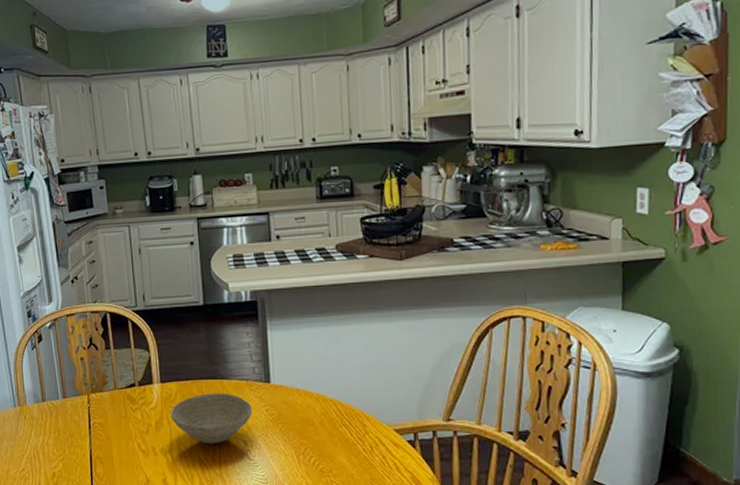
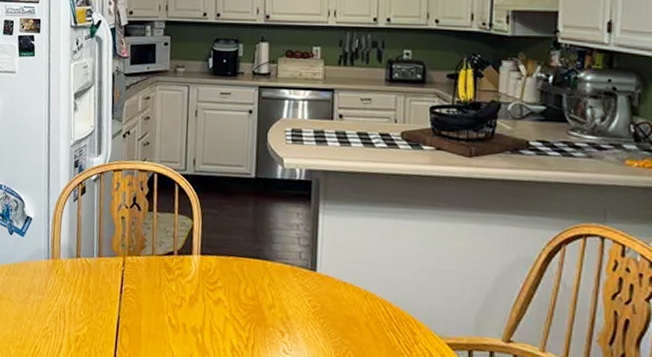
bowl: present [171,393,253,444] -> none [207,273,294,330]

